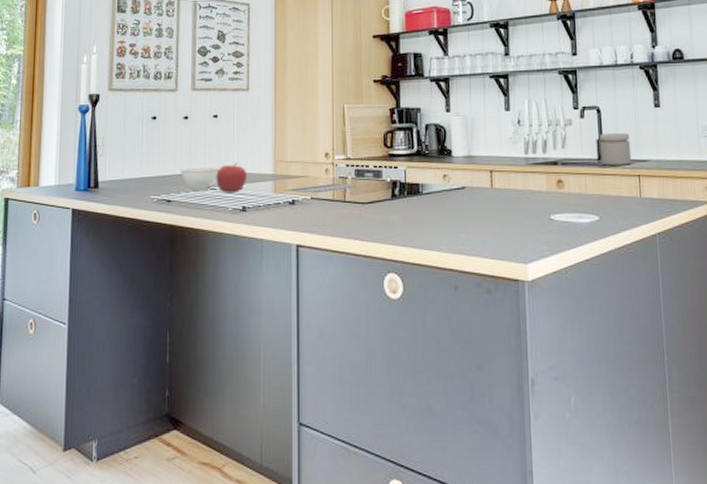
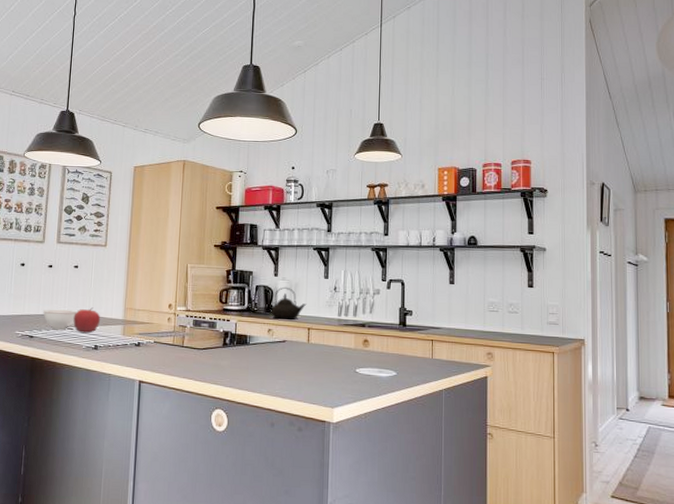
teakettle: none [445,123,487,163] -> present [271,286,307,320]
jar: present [599,133,632,166] -> none [402,303,428,331]

